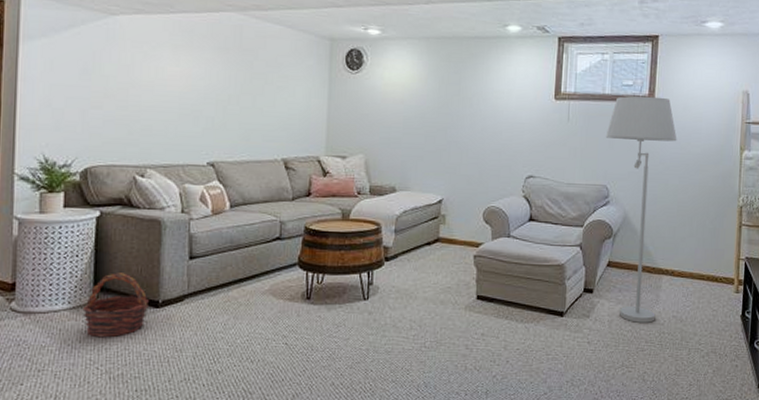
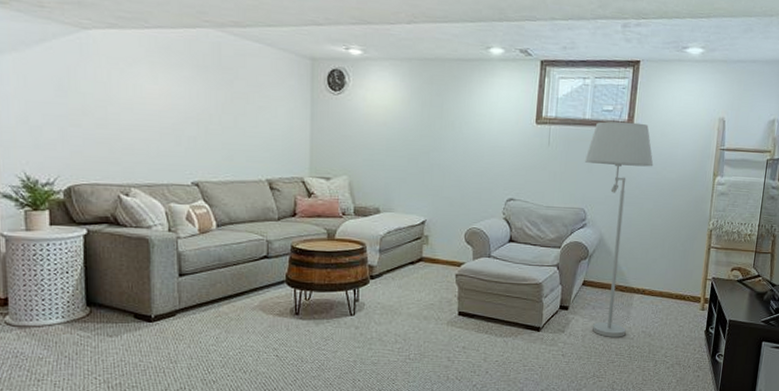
basket: present [82,273,150,338] -> none [76,289,143,350]

